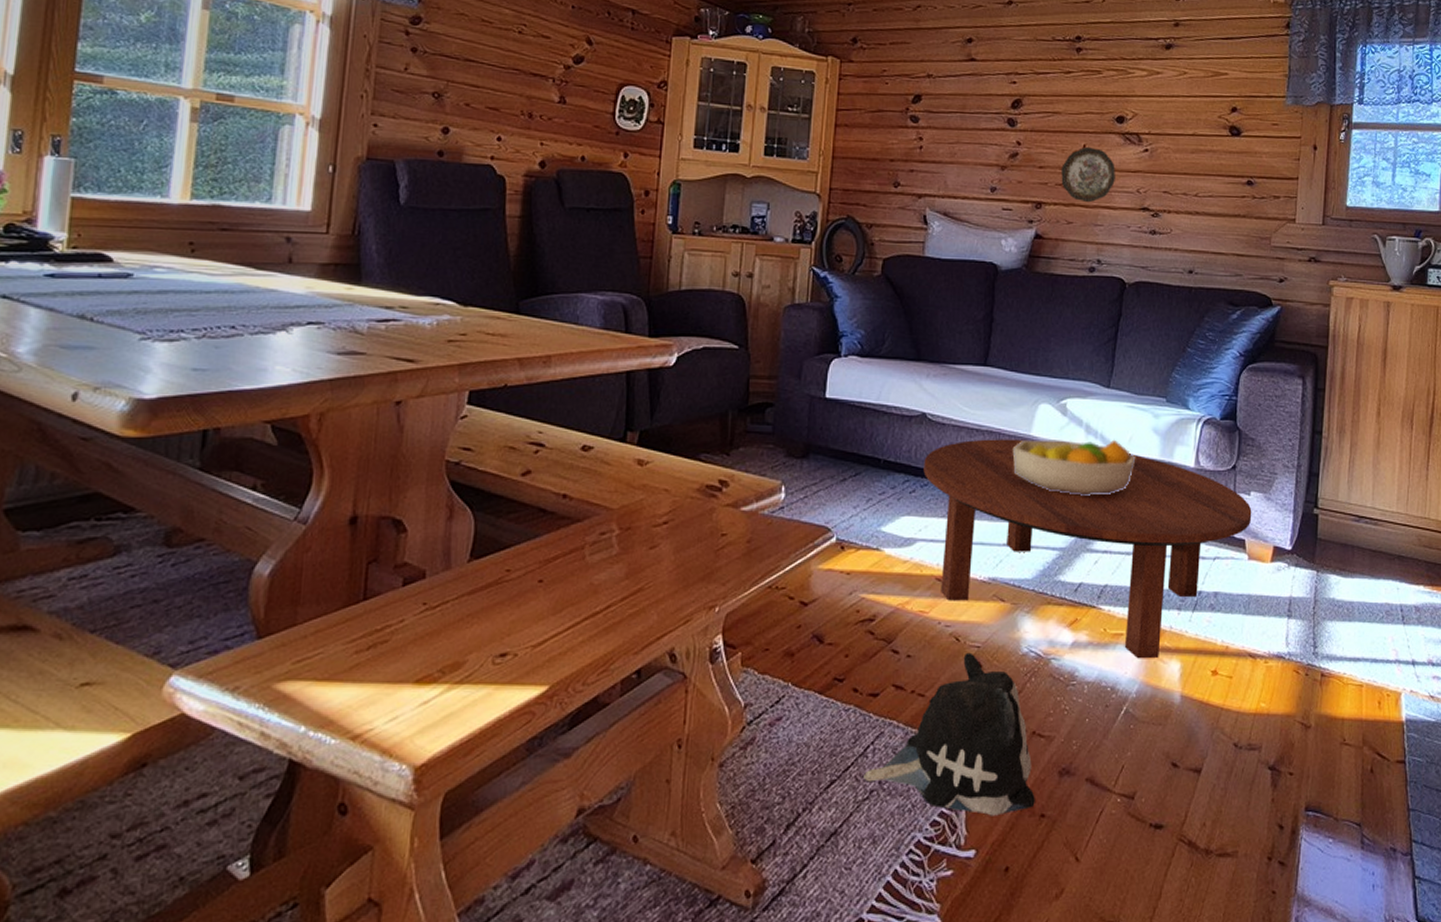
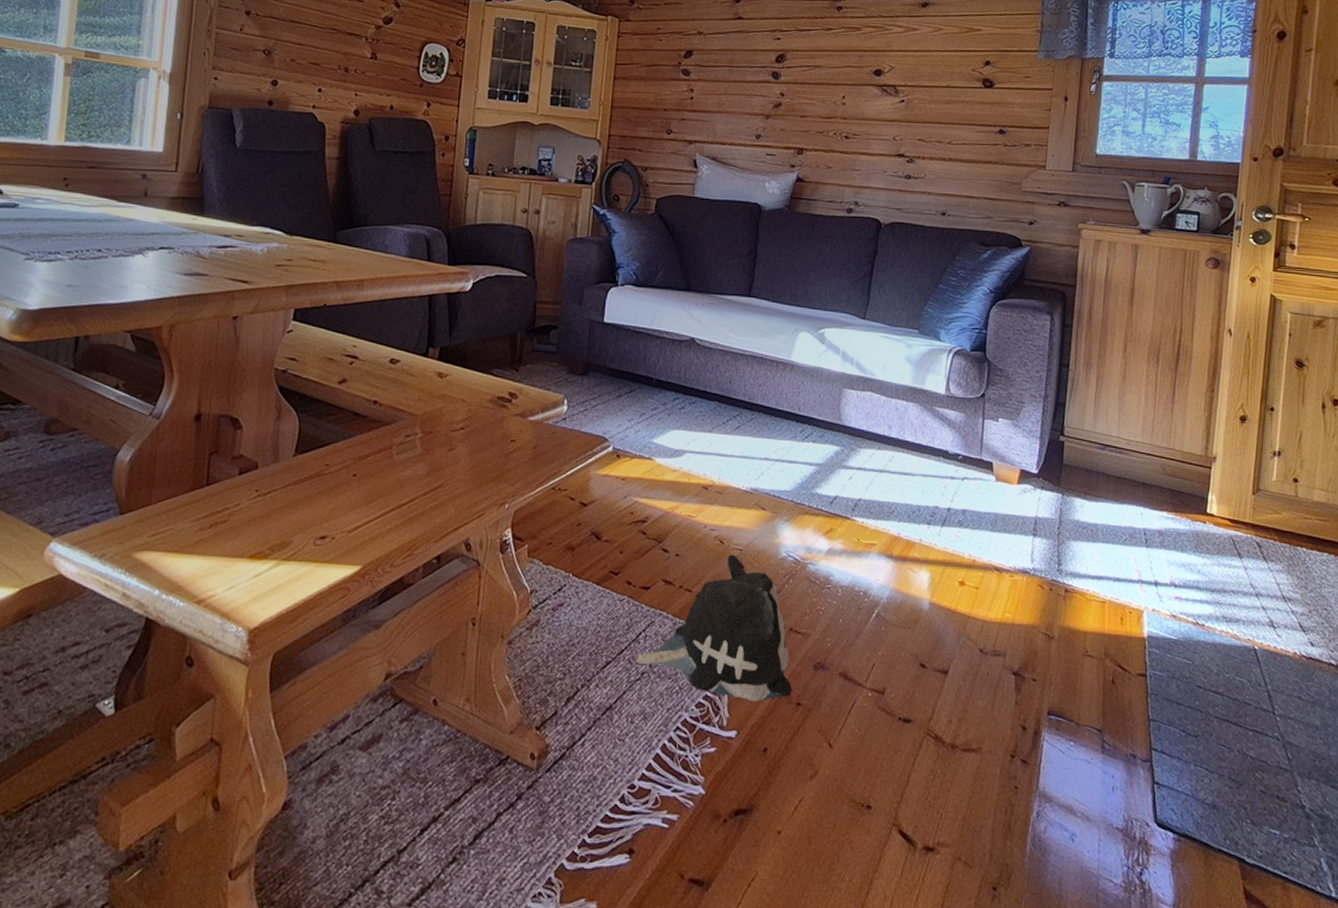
coffee table: present [923,439,1252,659] -> none [692,363,1000,568]
fruit bowl: present [1012,439,1136,496] -> none [774,365,890,418]
decorative plate: present [1061,146,1115,203] -> none [821,97,873,149]

